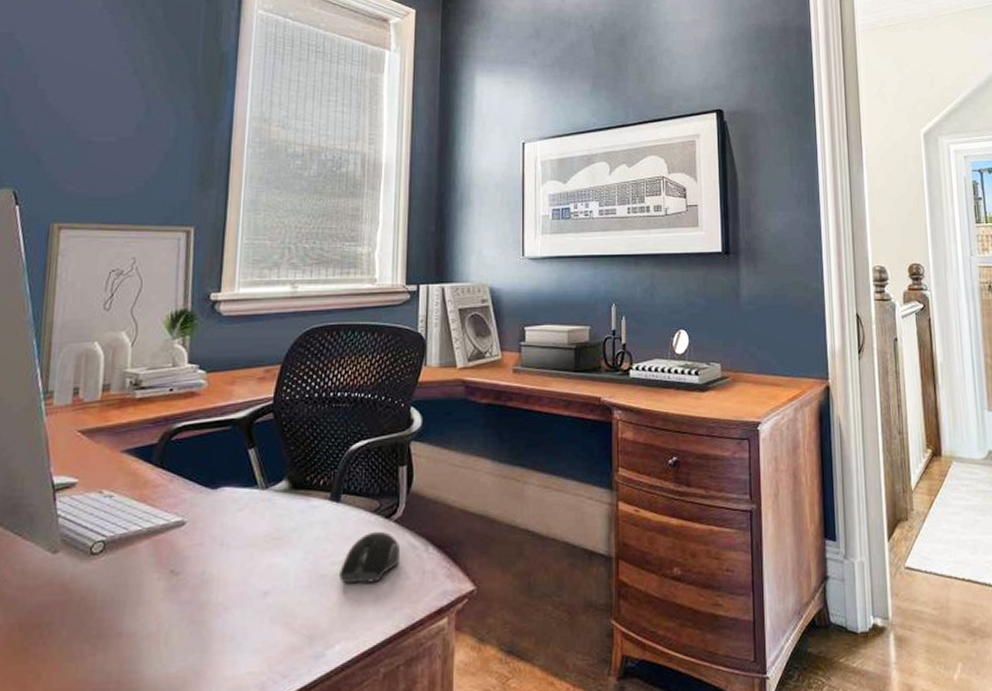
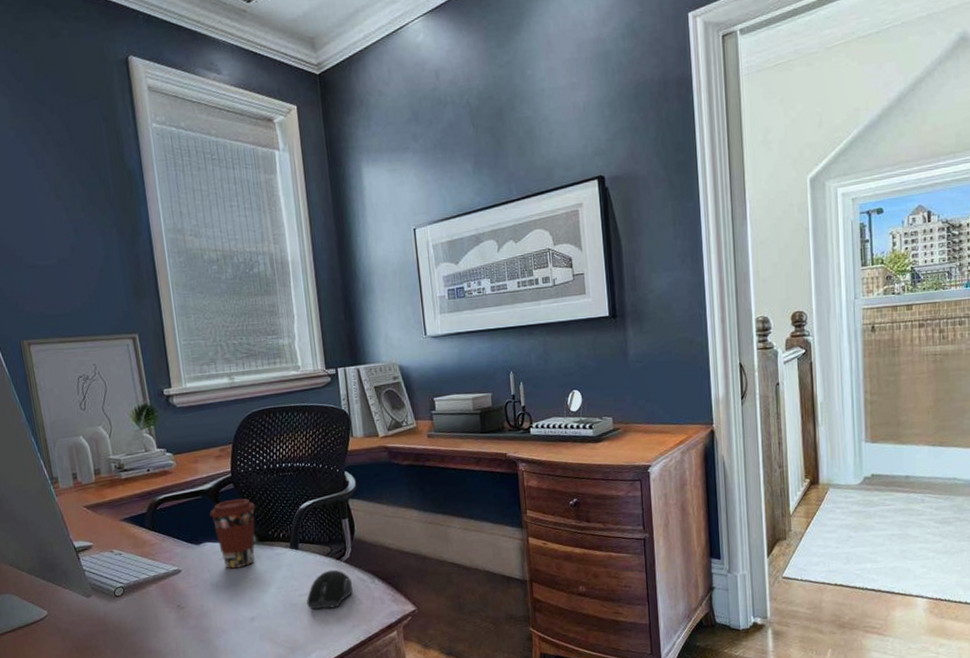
coffee cup: none [237,433,297,524] -> present [209,498,256,569]

